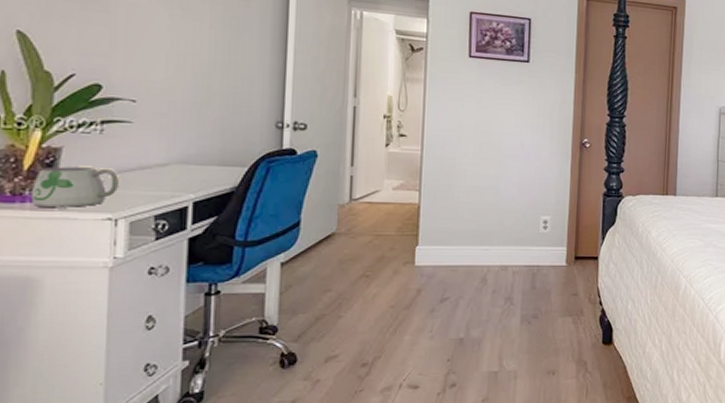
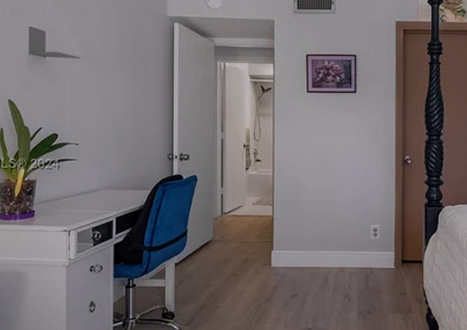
mug: present [30,166,119,210] -> none [19,194,70,225]

